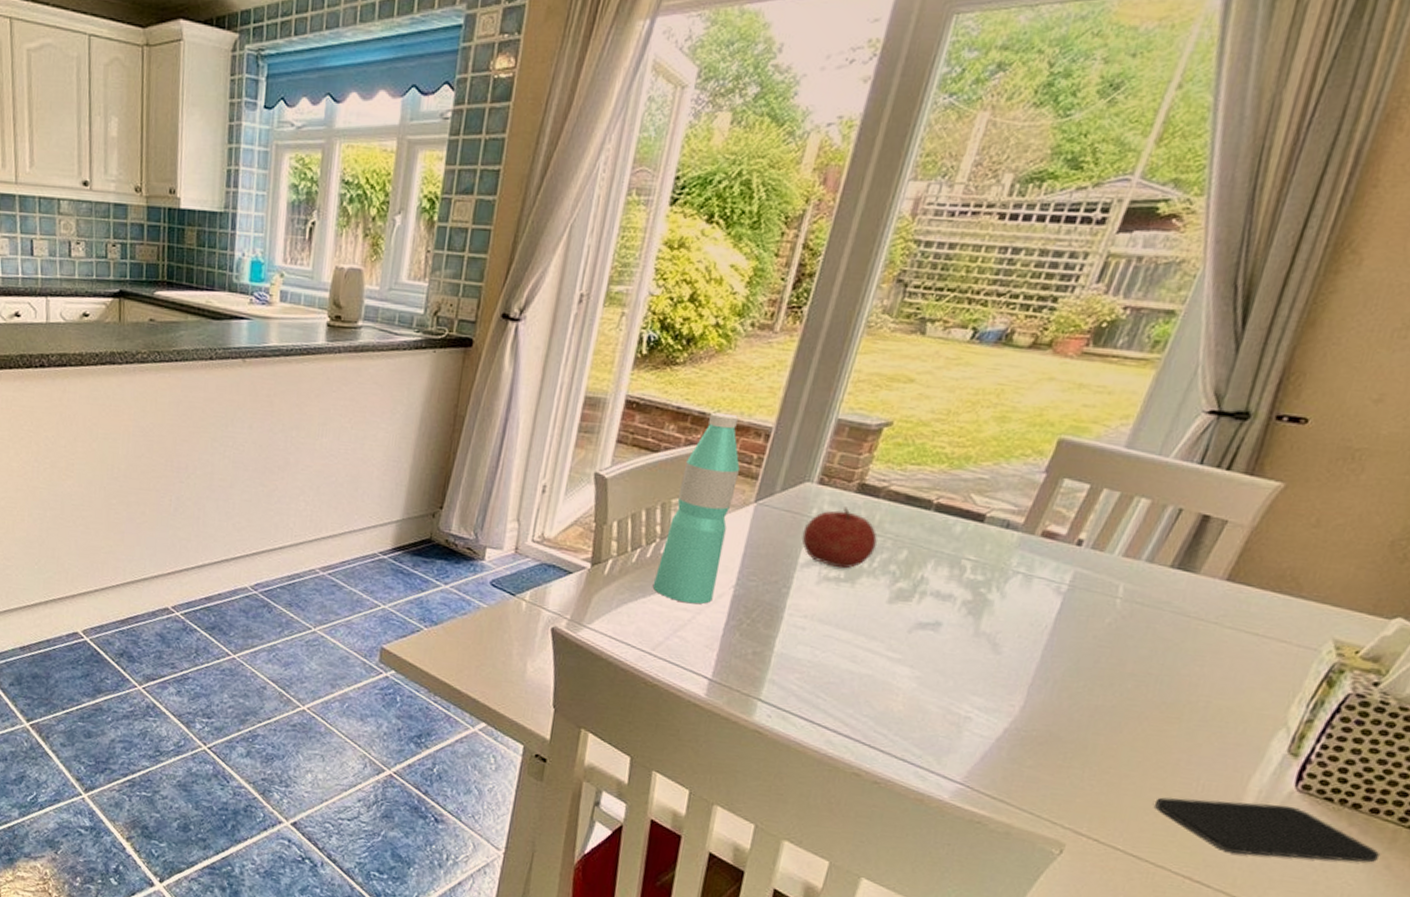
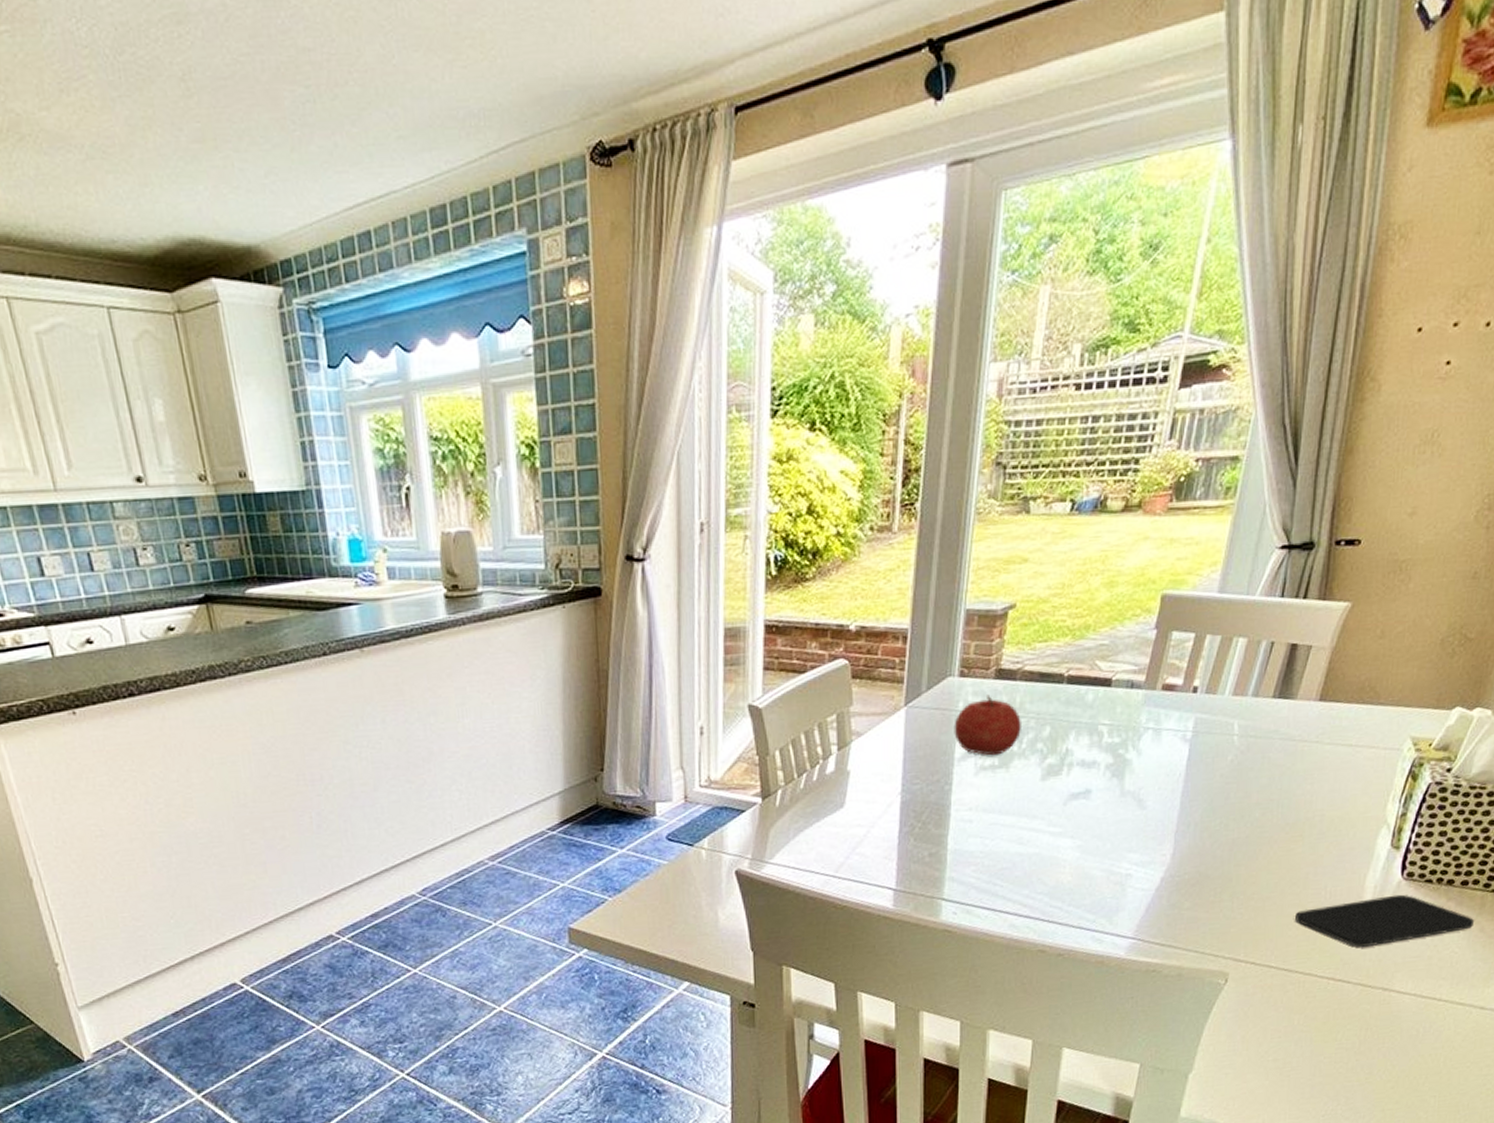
water bottle: present [652,412,740,605] -> none [824,621,885,819]

